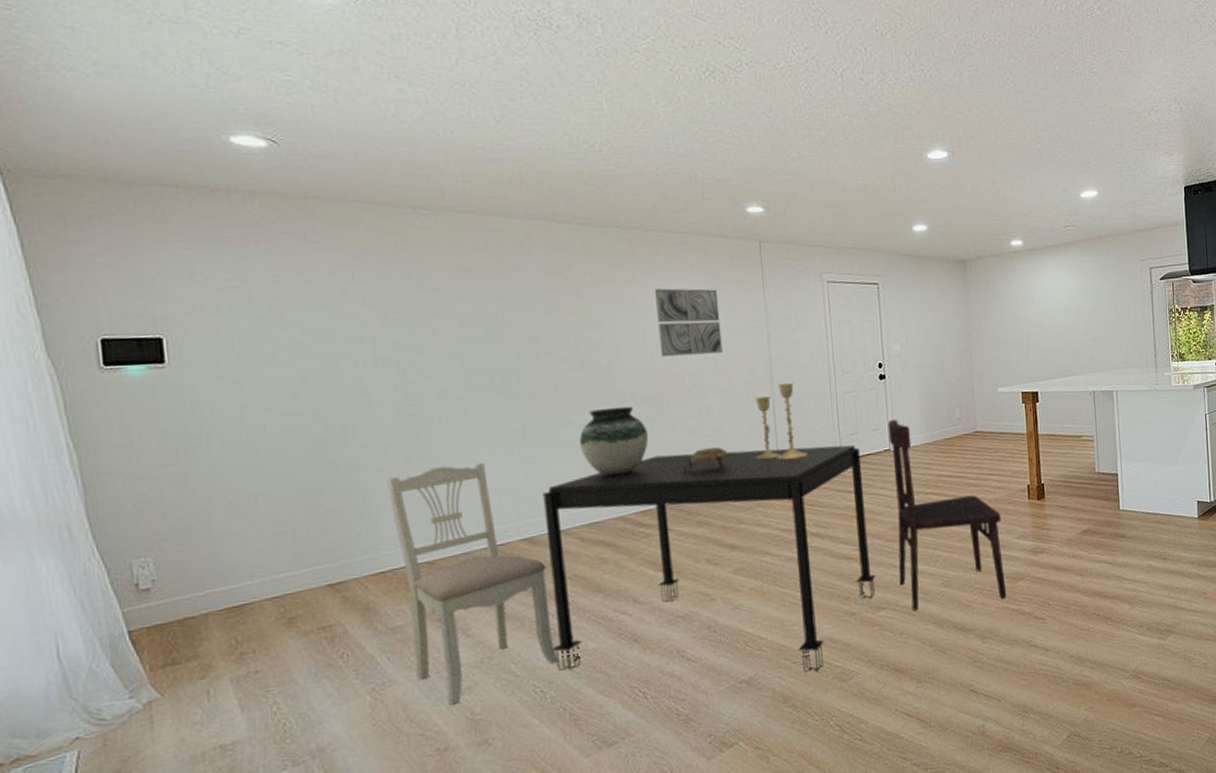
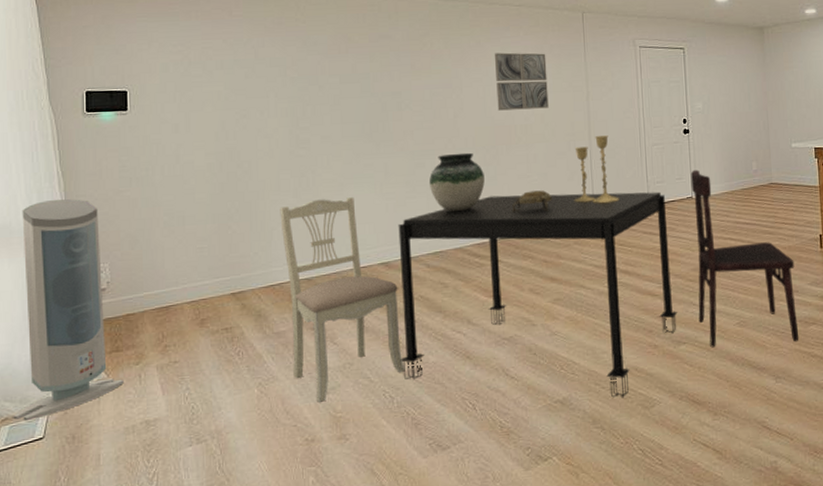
air purifier: none [17,477,186,760] -> present [13,199,124,421]

